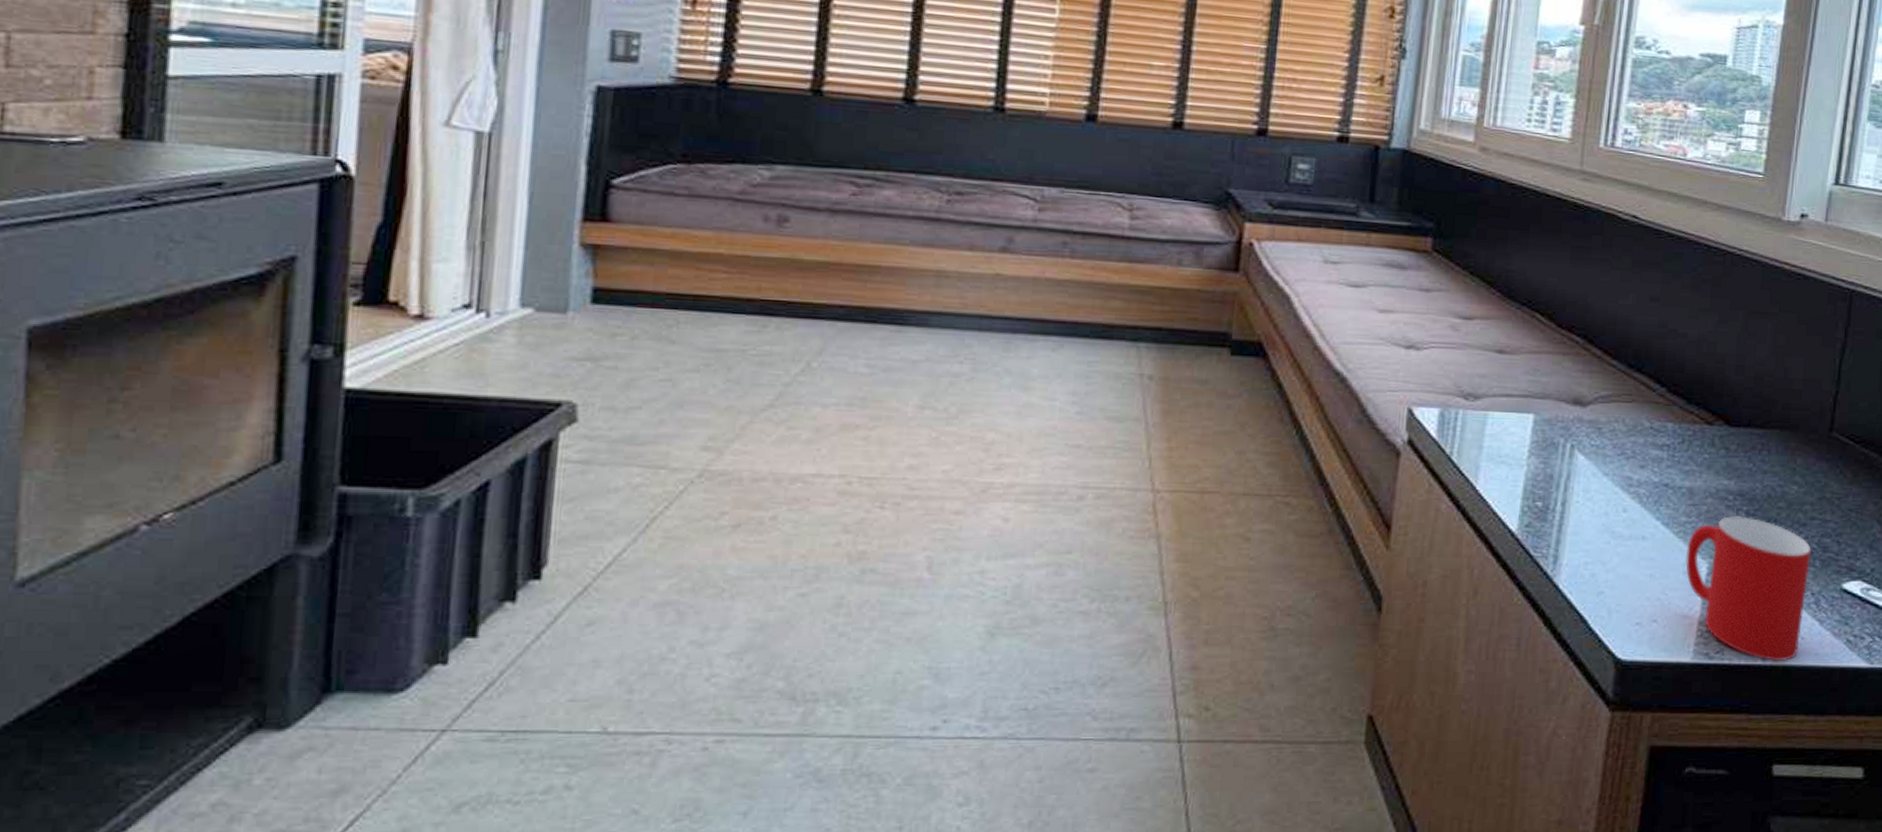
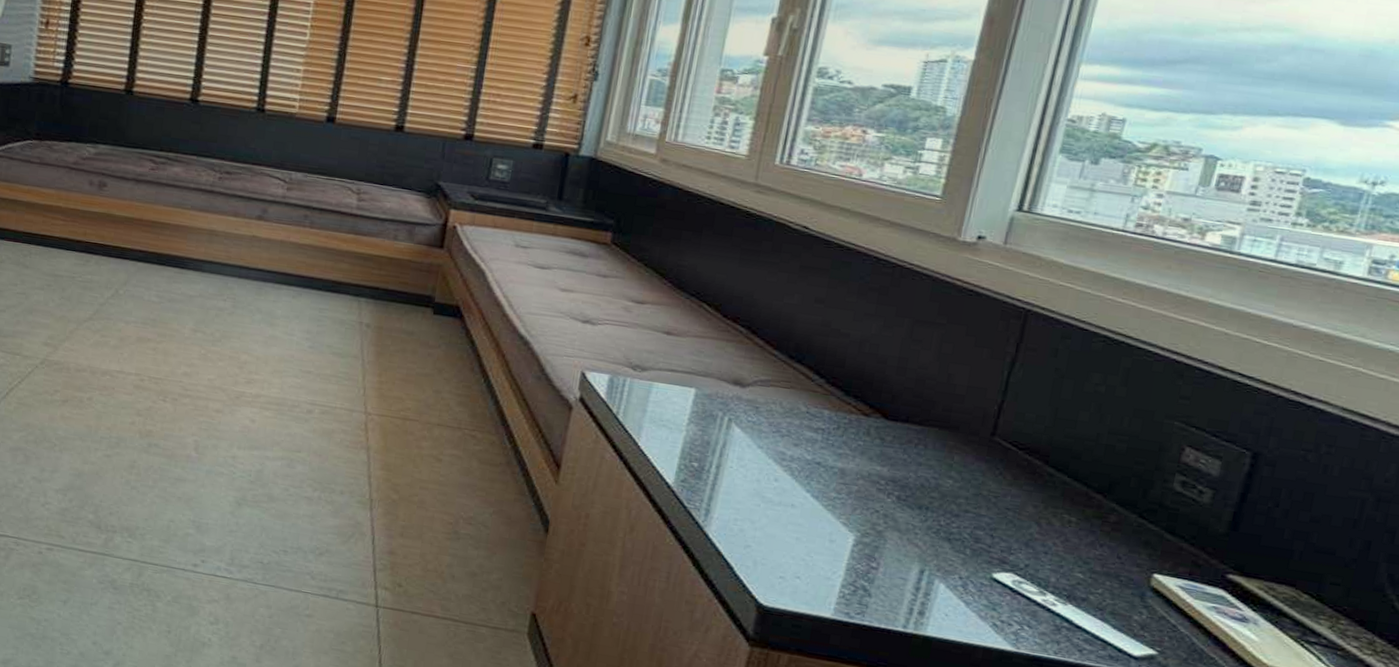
cup: present [1685,516,1811,662] -> none [832,498,963,632]

